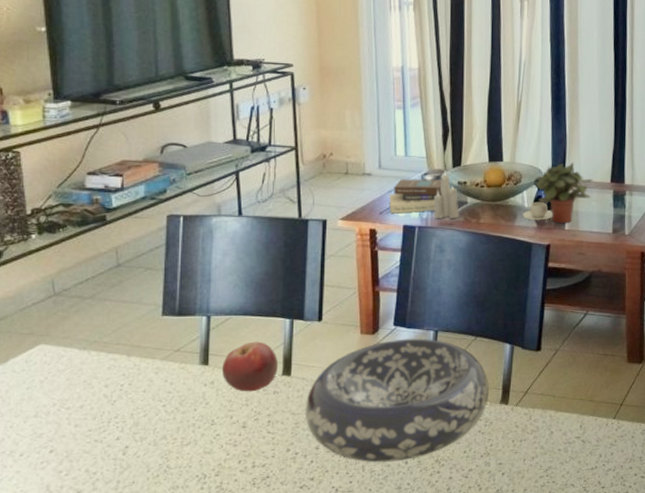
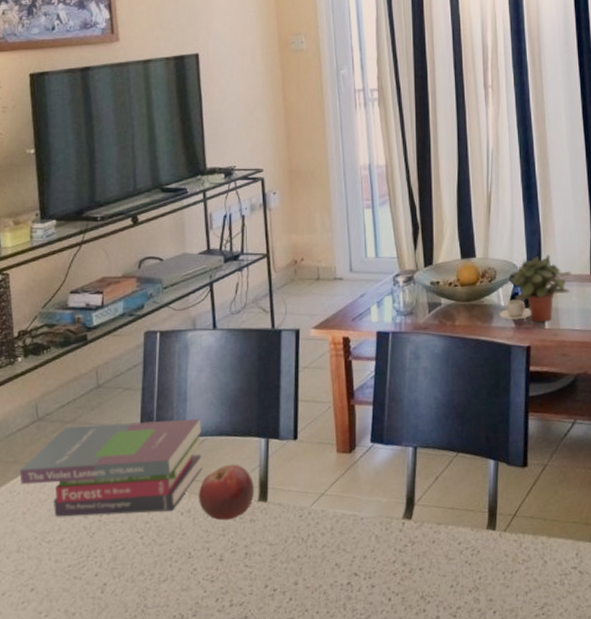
books: none [35,299,227,385] -> present [19,419,203,516]
decorative bowl: present [305,338,490,463] -> none [282,456,475,600]
books: present [389,179,443,214] -> none [361,280,416,320]
candle: present [434,170,459,218] -> none [407,270,433,322]

